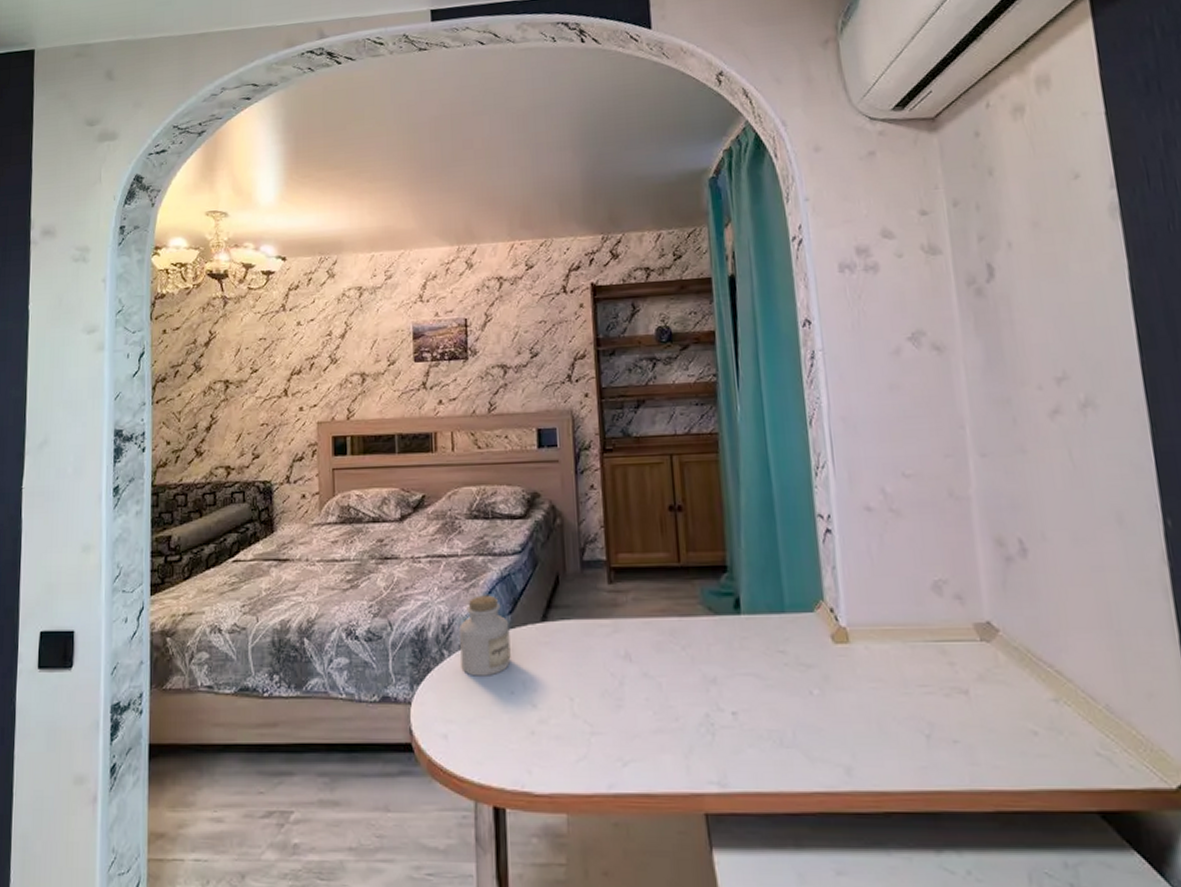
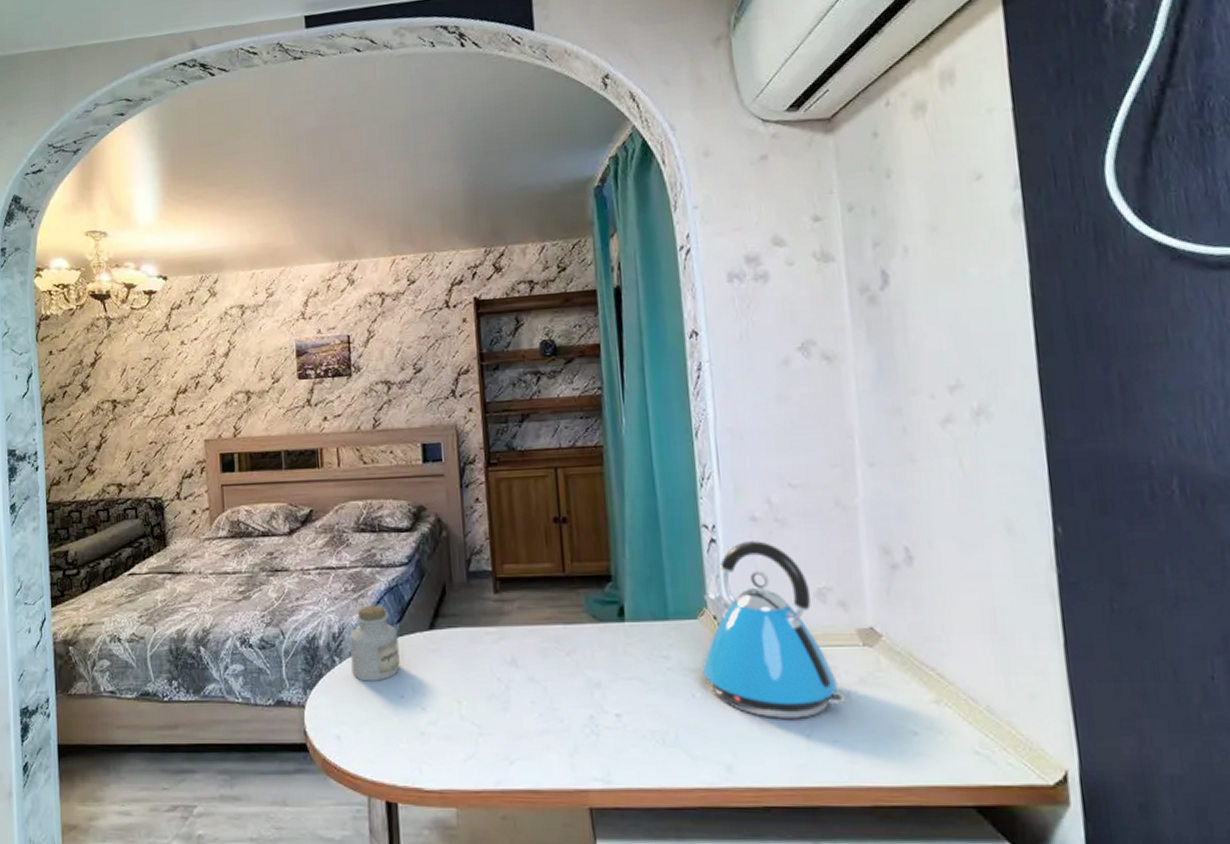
kettle: none [819,531,964,717] -> present [702,541,845,718]

